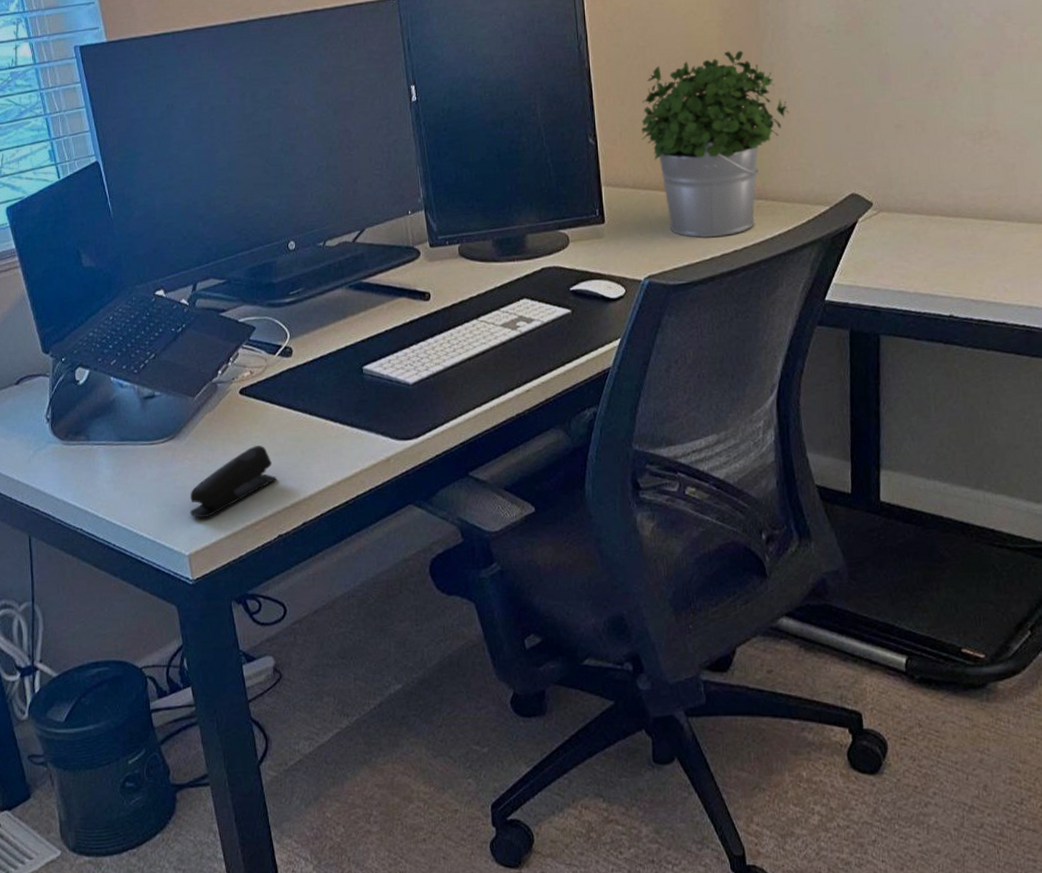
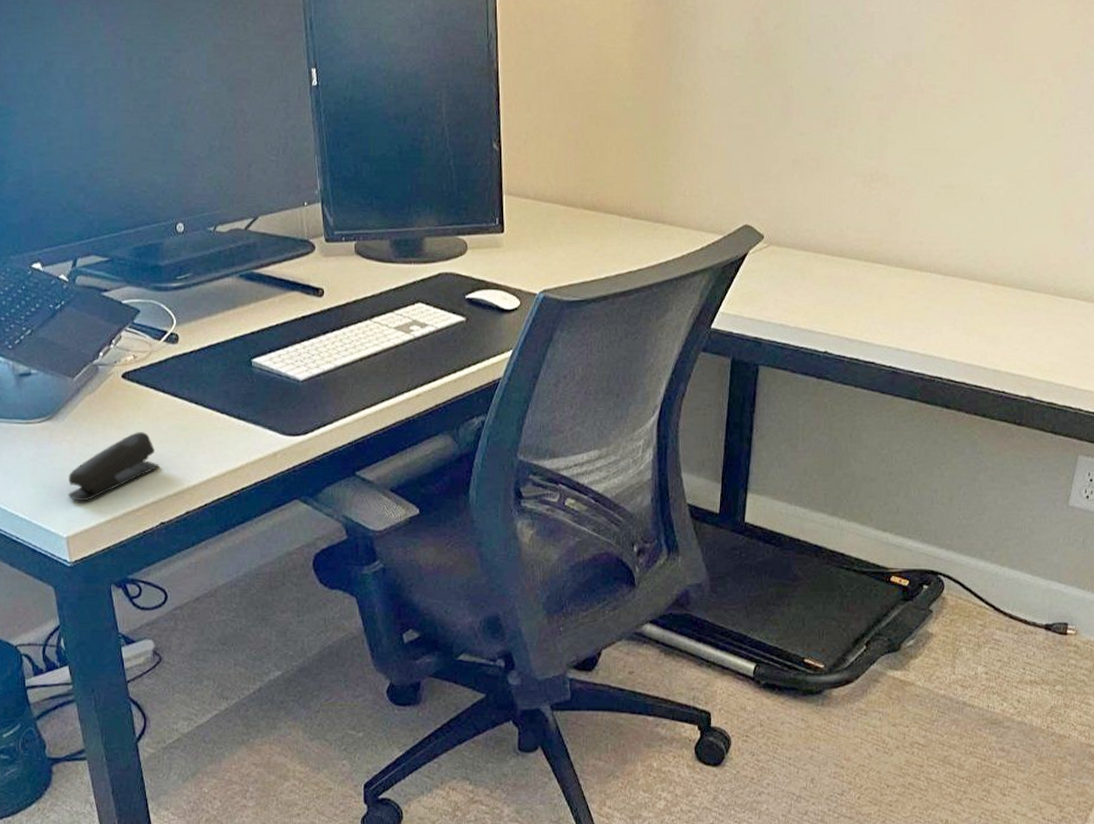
potted plant: present [641,51,790,238] -> none [546,66,693,256]

